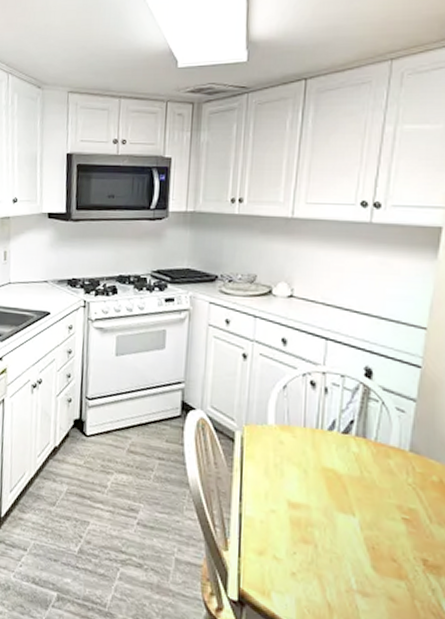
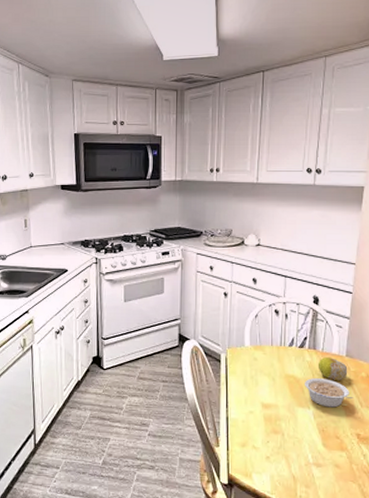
legume: none [349,475,419,520] -> present [305,378,353,408]
fruit: none [368,449,412,483] -> present [317,357,348,380]

